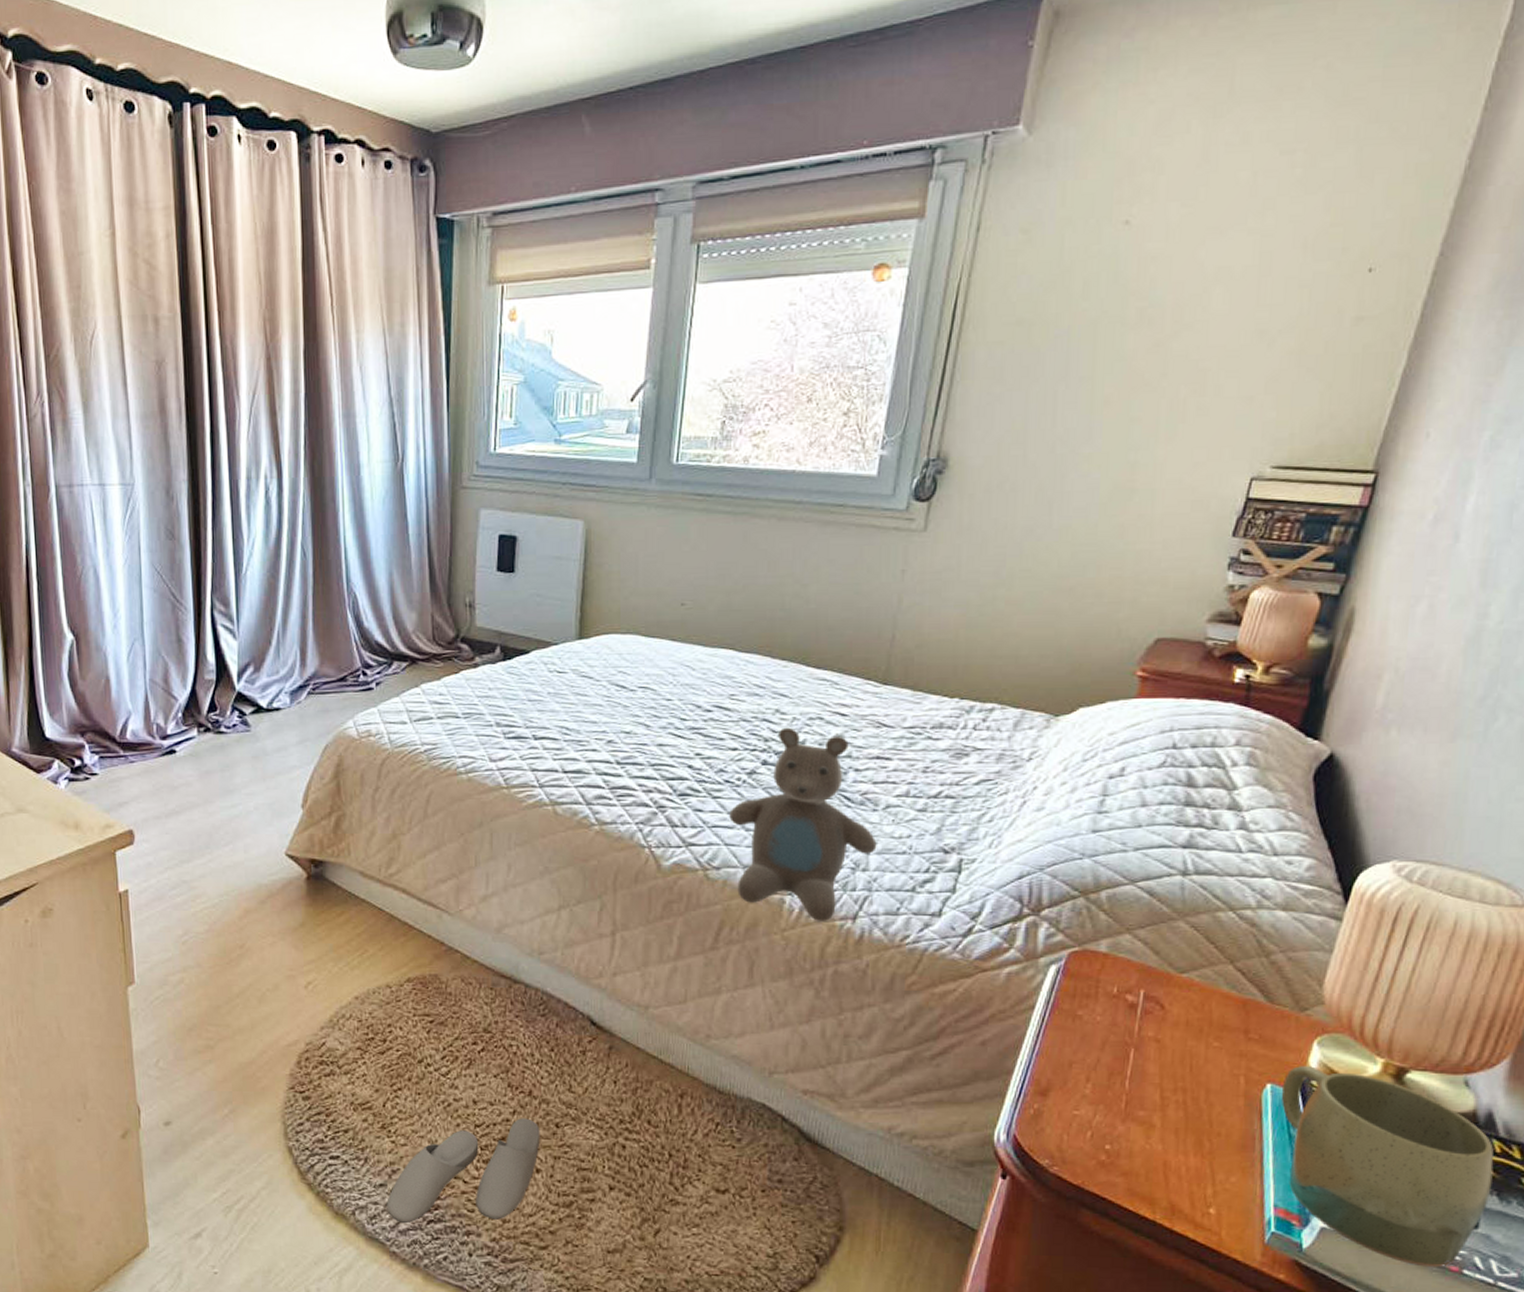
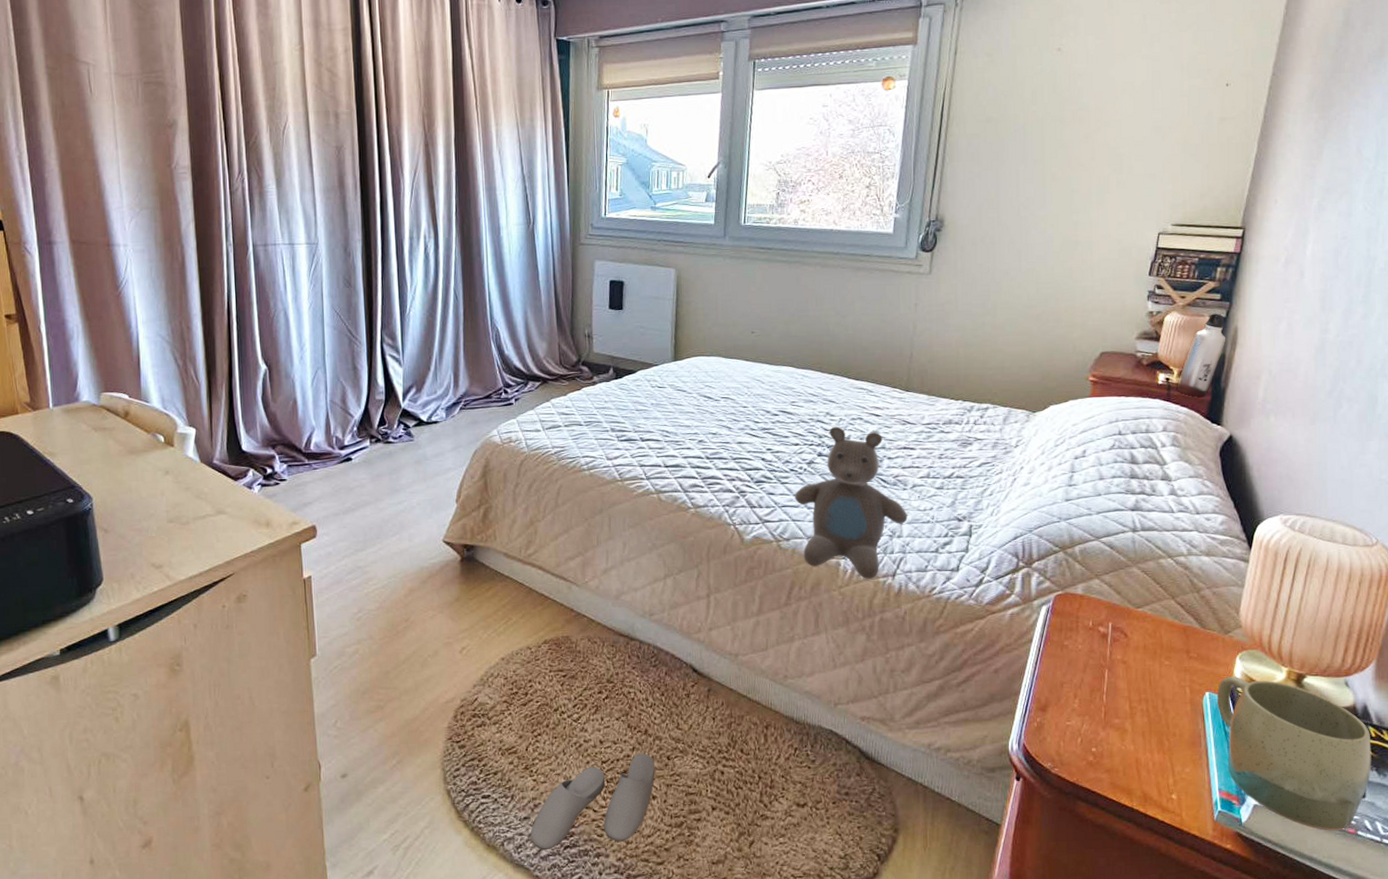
water bottle: none [1258,589,1337,703] -> present [1176,313,1226,398]

